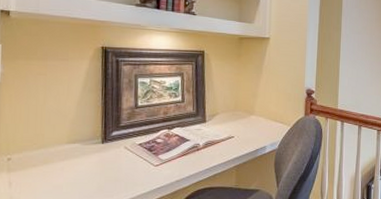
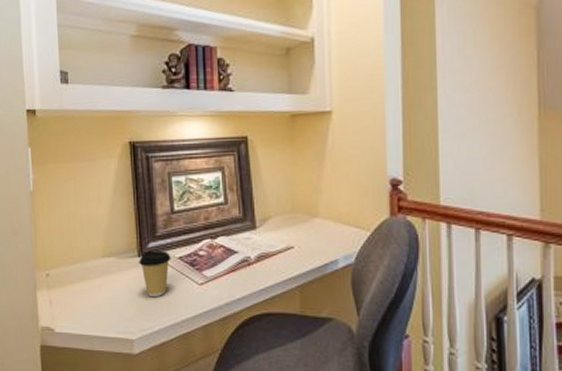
coffee cup: none [102,138,132,177] -> present [139,251,171,298]

